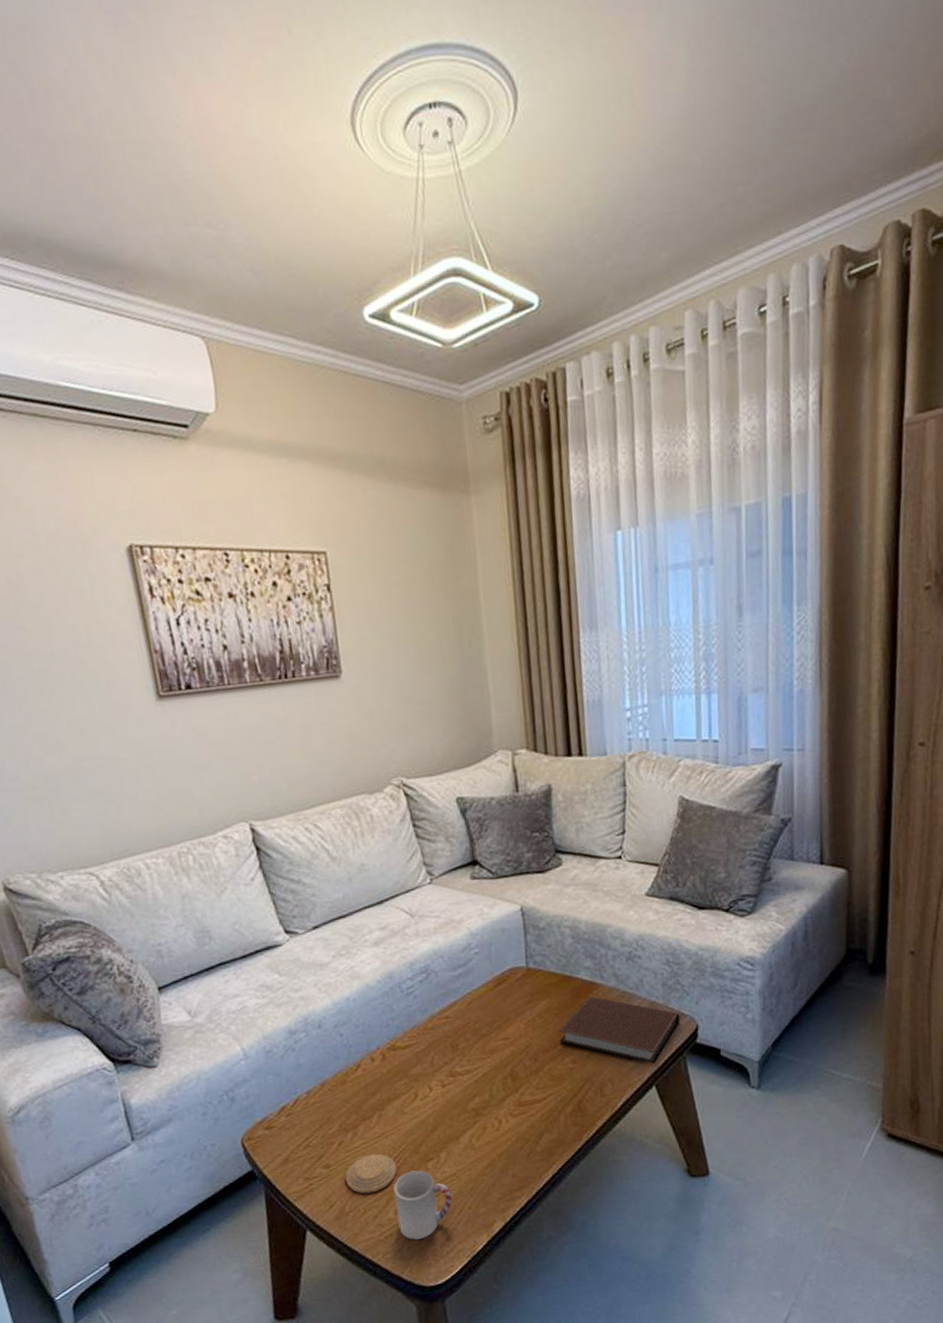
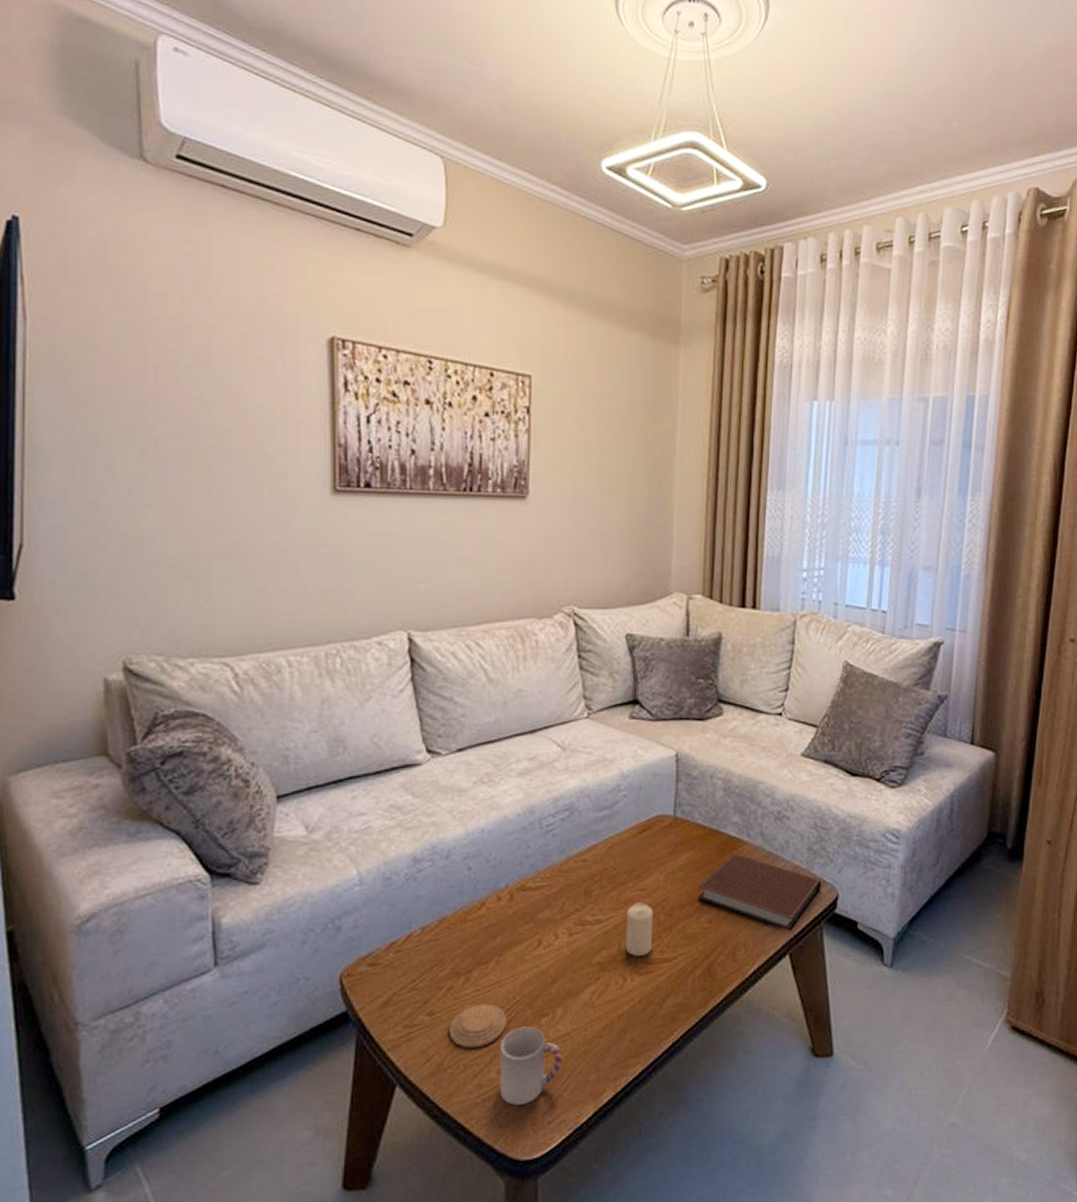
candle: none [493,1050,522,1100] -> present [626,902,654,956]

